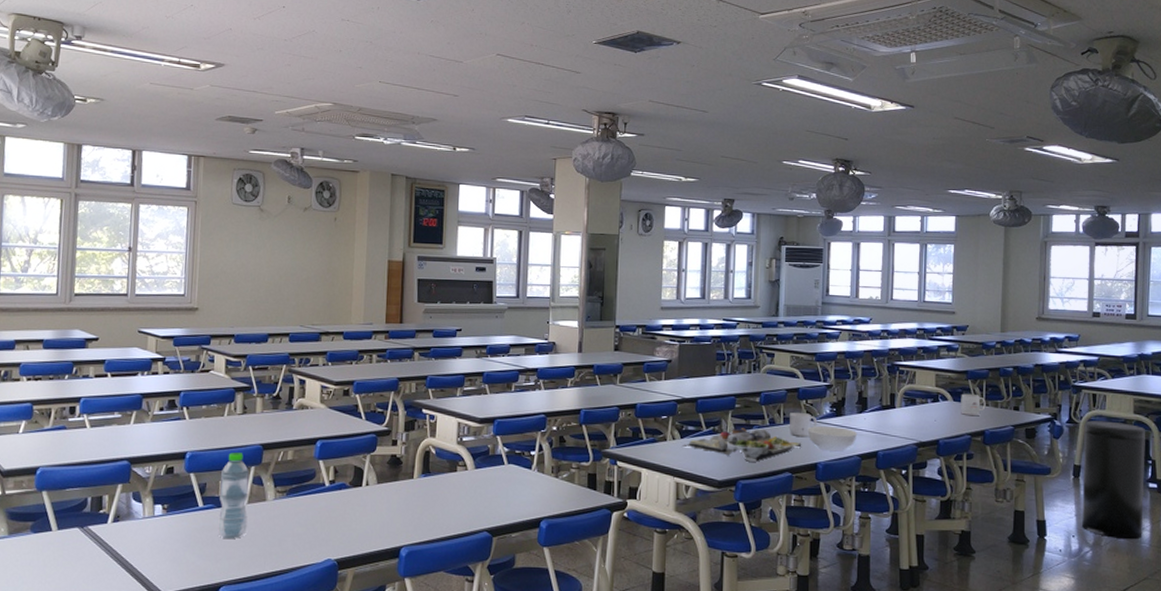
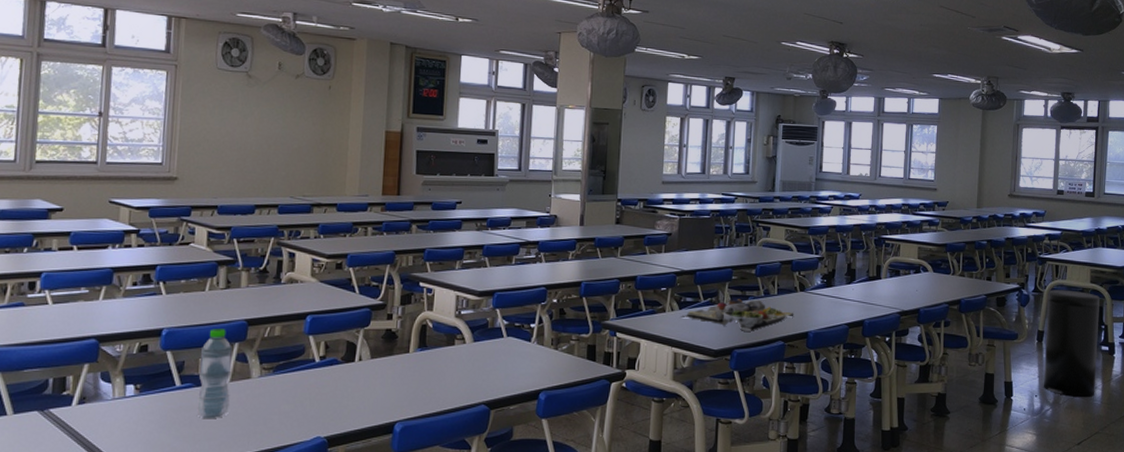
mug: present [790,412,818,436] -> none [783,283,809,307]
bowl: present [807,426,858,452] -> none [799,297,846,321]
mug: present [961,393,986,416] -> none [940,265,962,286]

